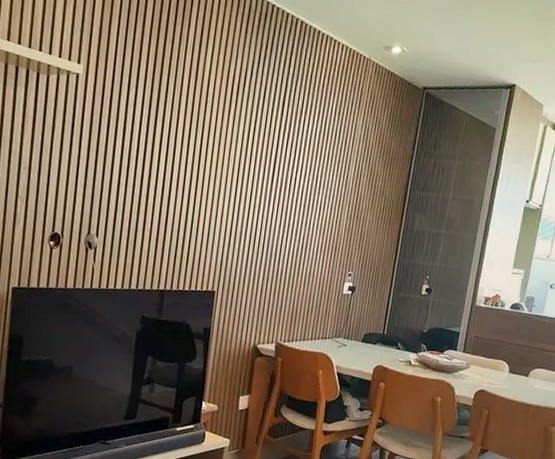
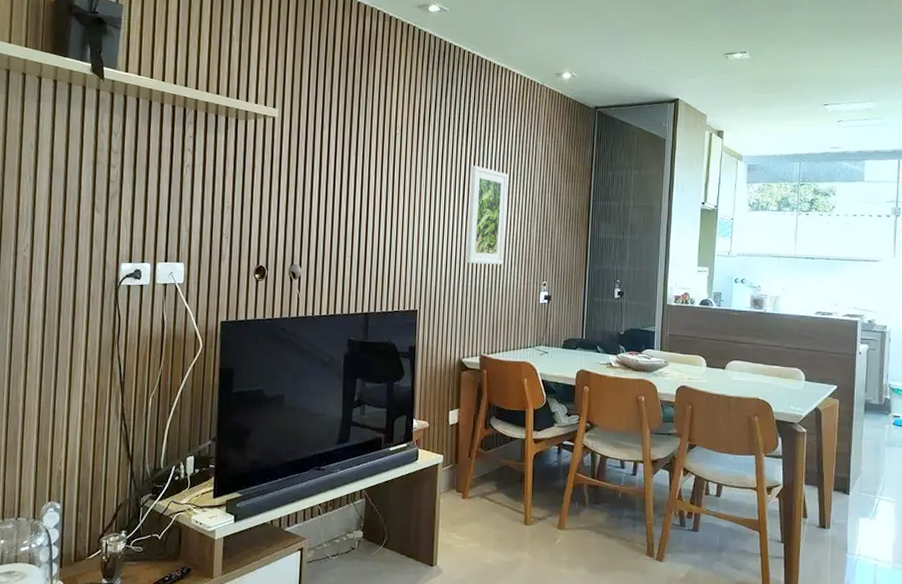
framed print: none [270,142,323,251] -> present [466,166,509,265]

